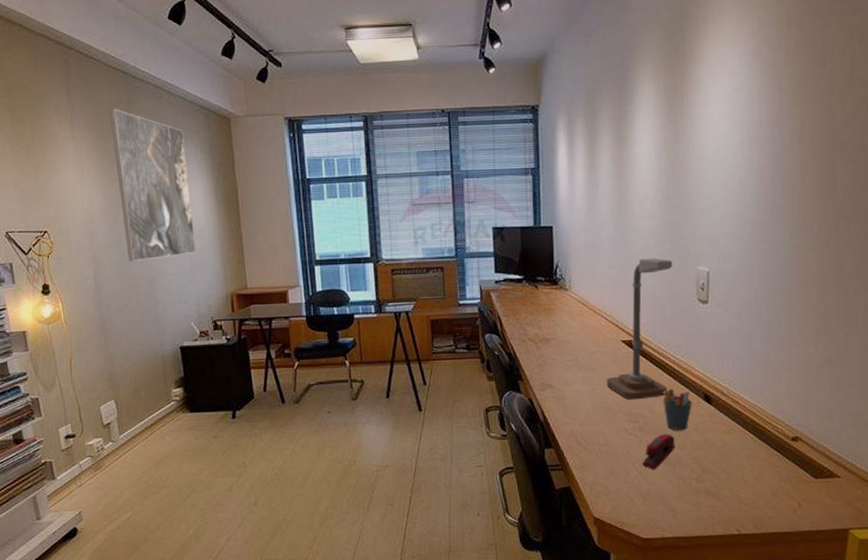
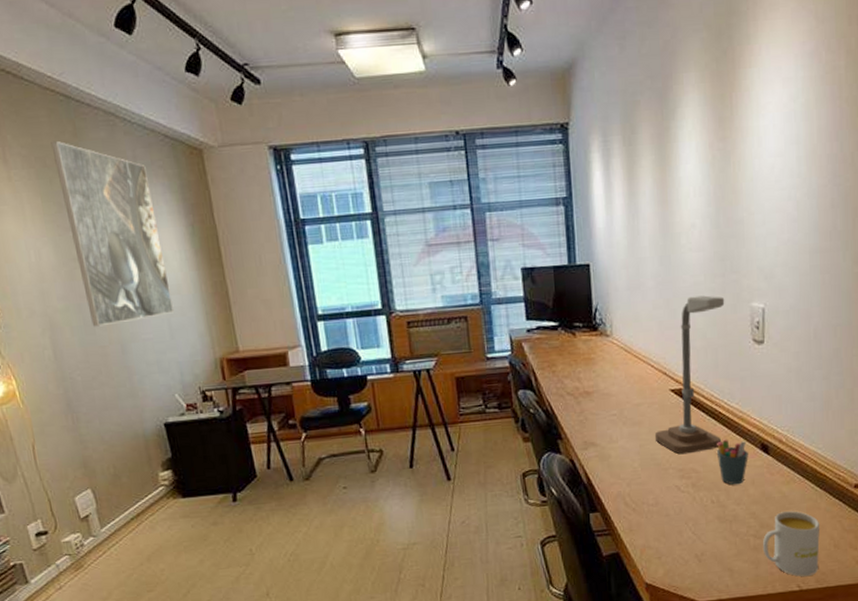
stapler: present [642,434,675,469] -> none [696,489,731,528]
mug: none [704,459,758,521] -> present [762,511,820,577]

